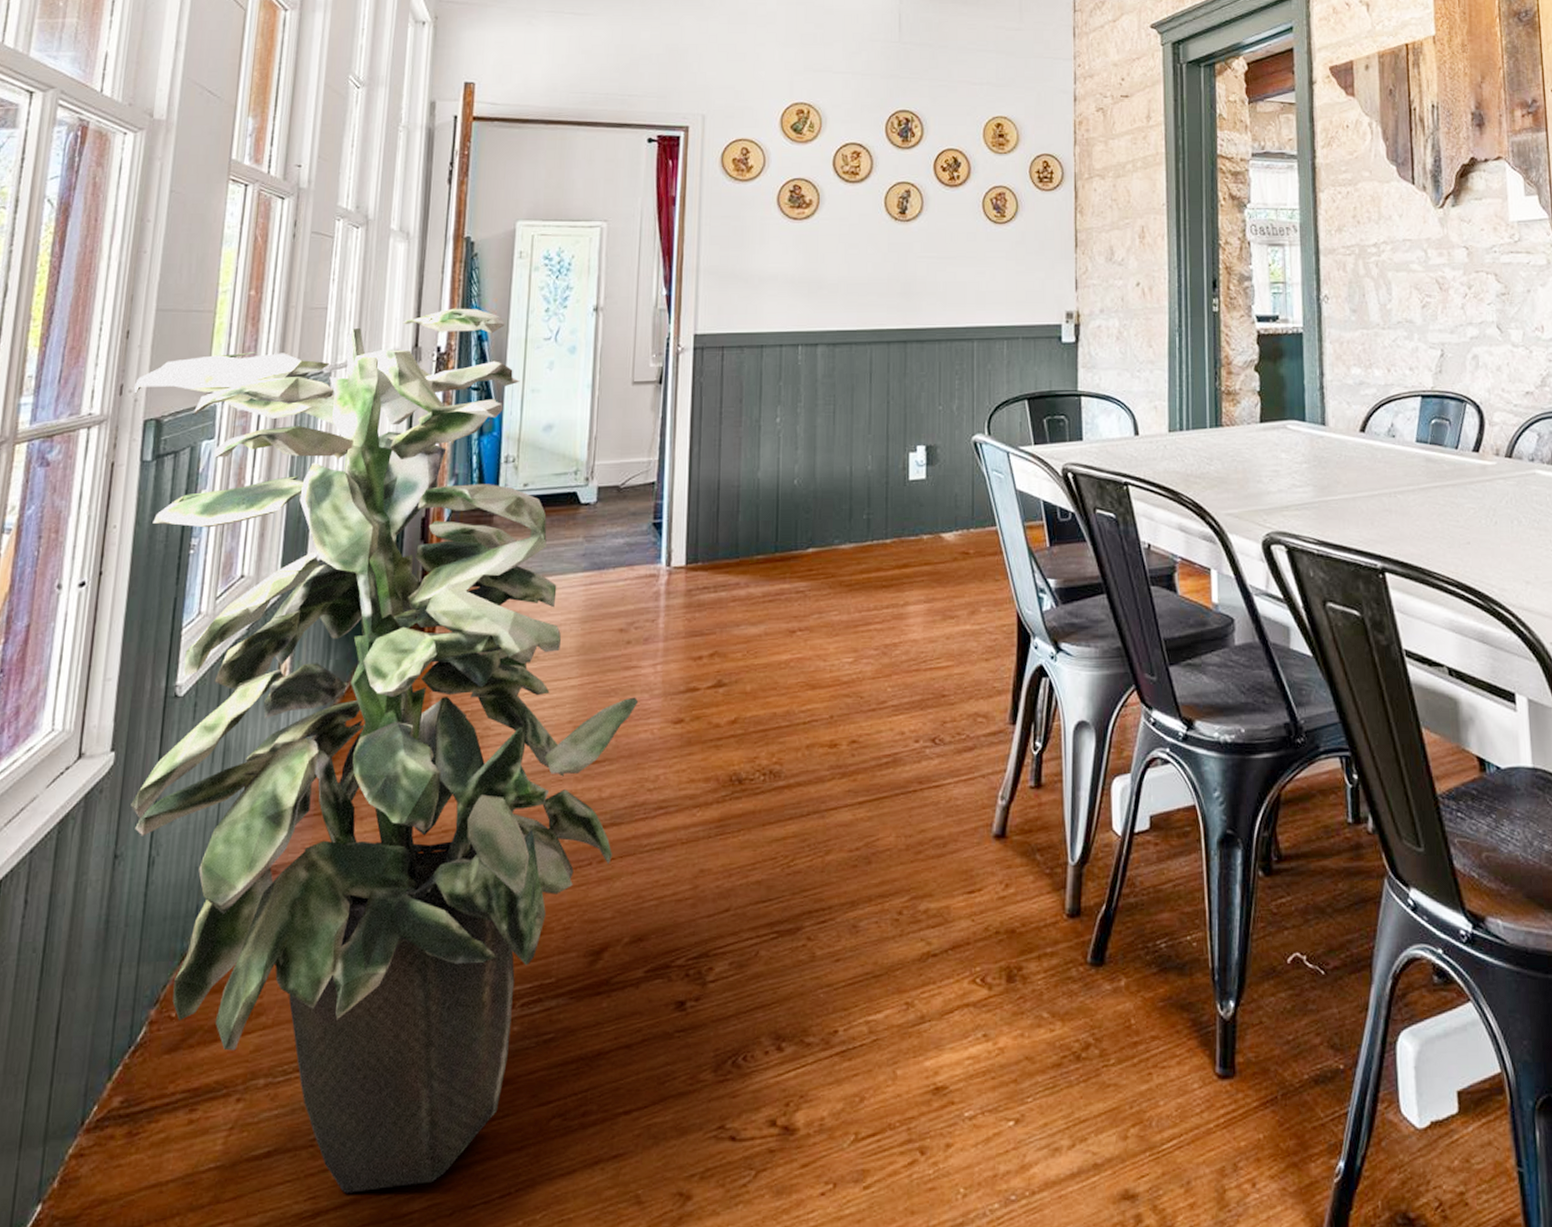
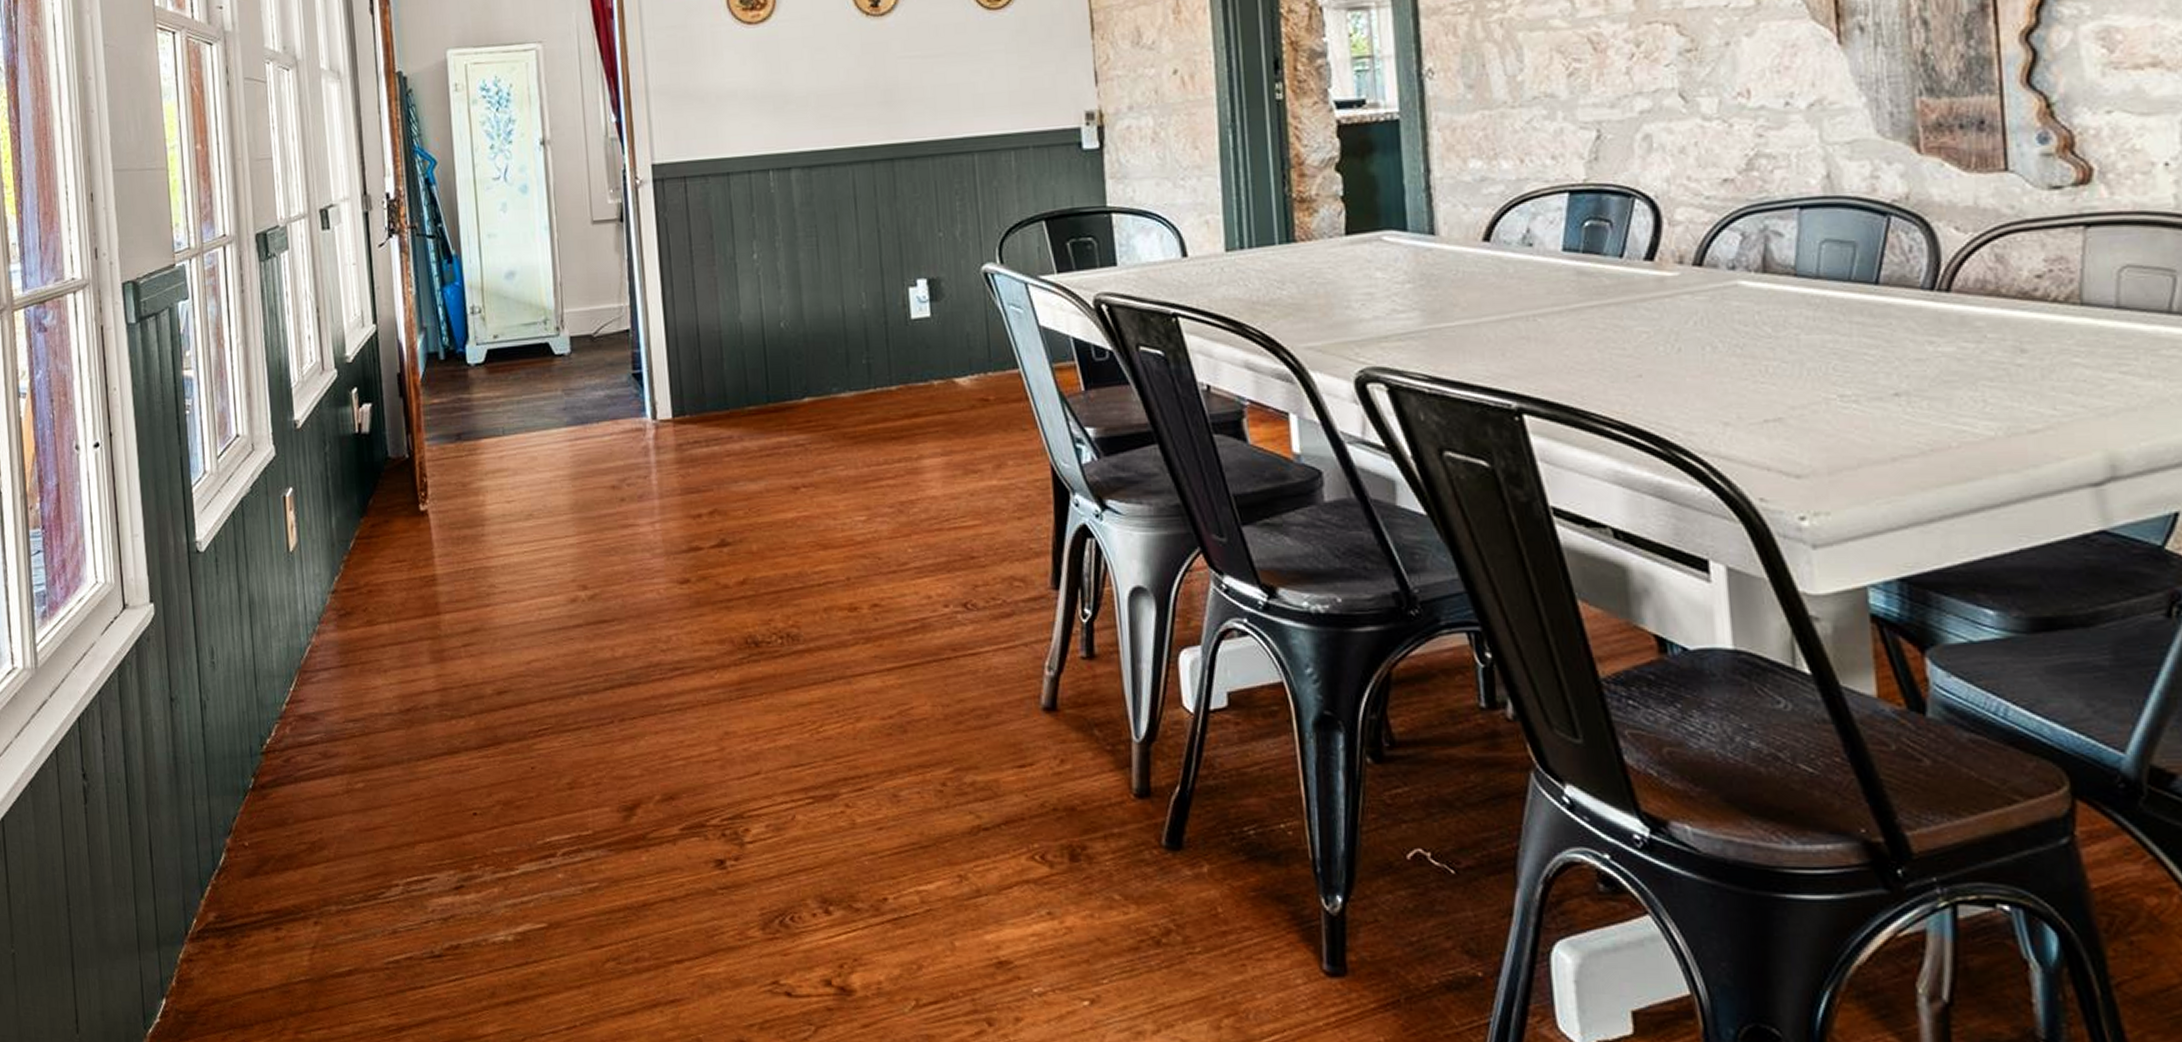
indoor plant: present [130,308,639,1193] -> none [106,150,641,1013]

